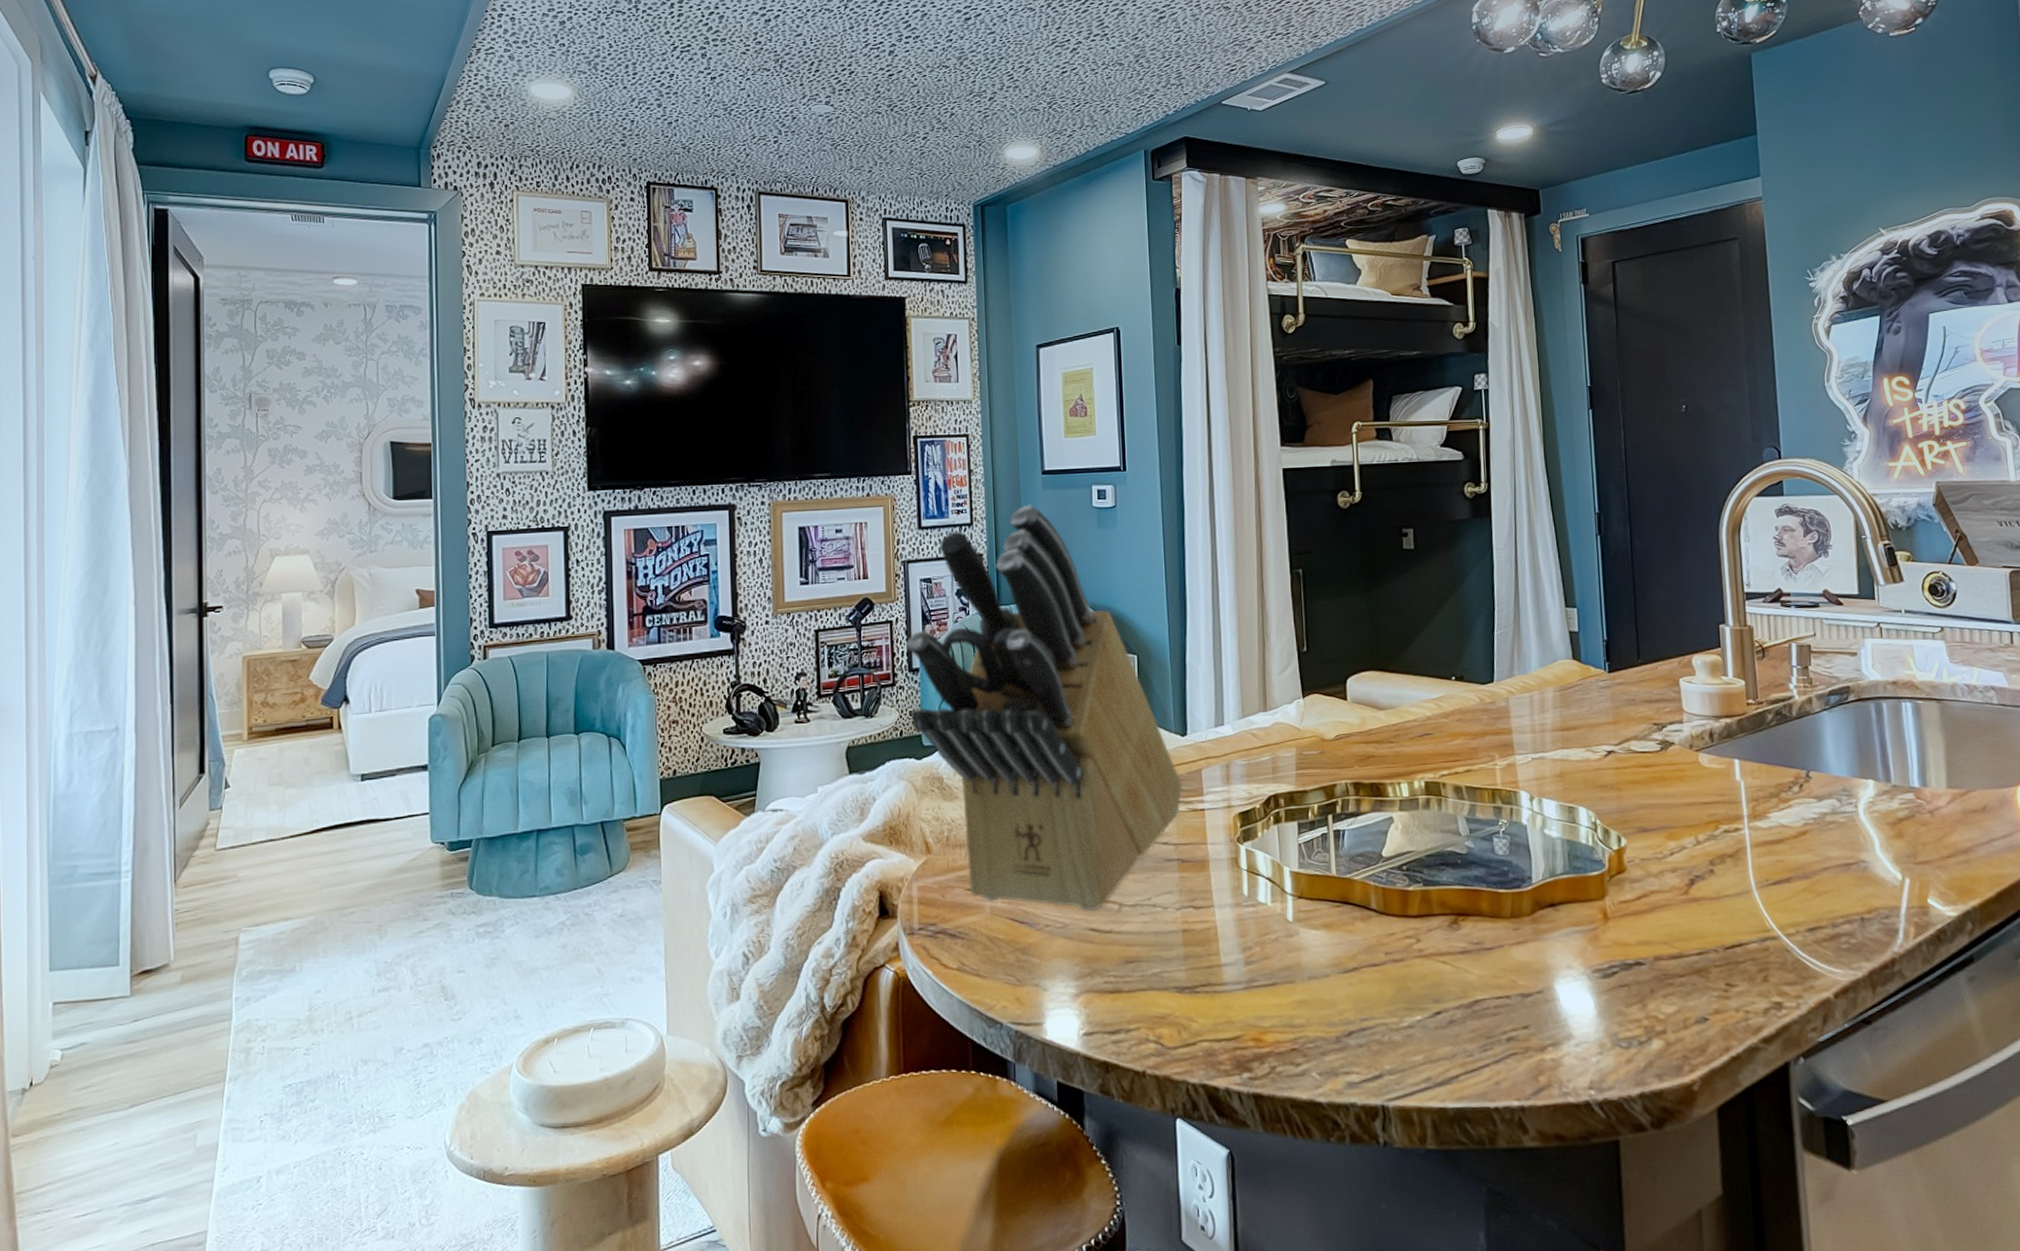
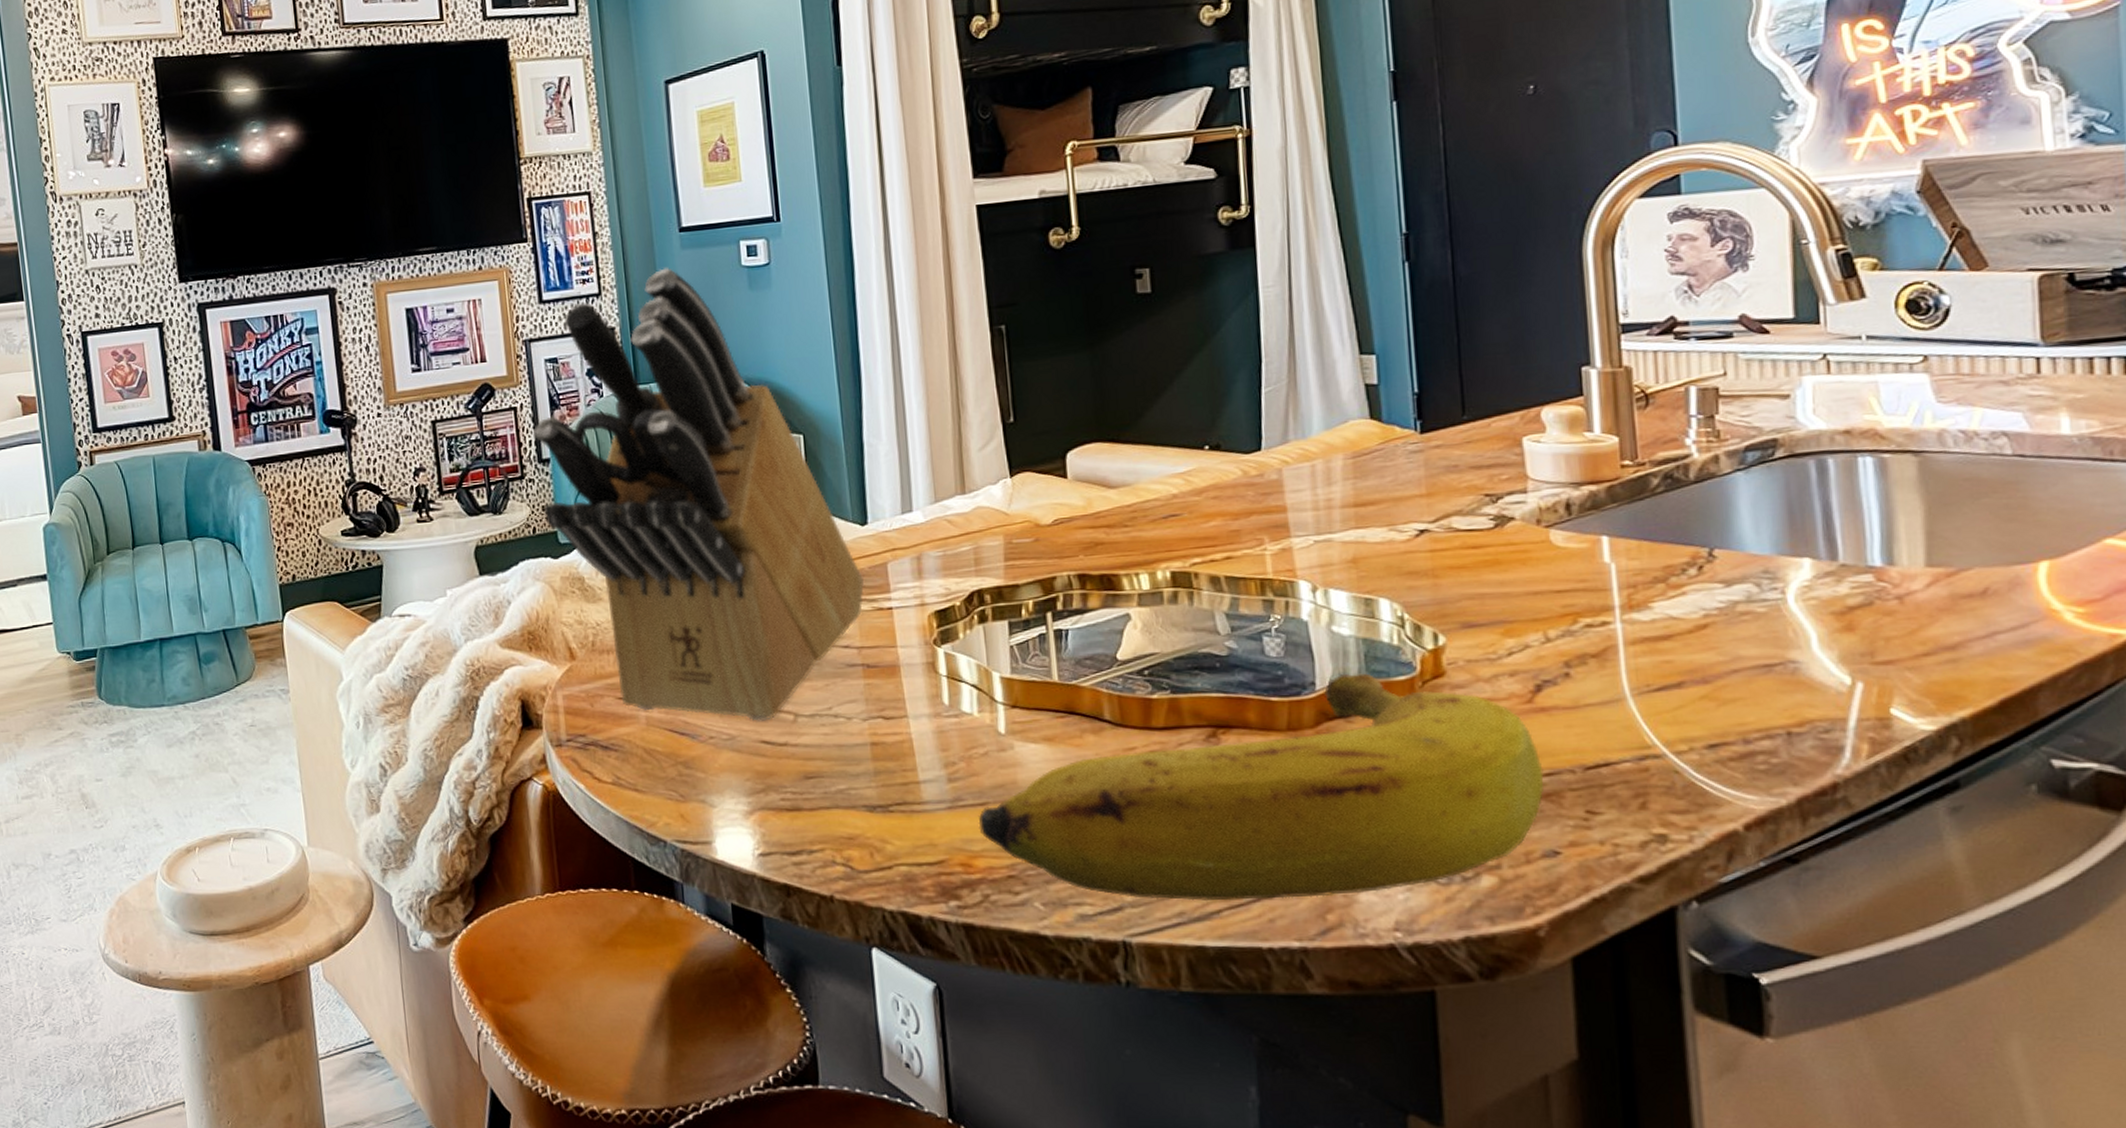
banana: none [1268,869,1696,1068] -> present [978,673,1544,902]

